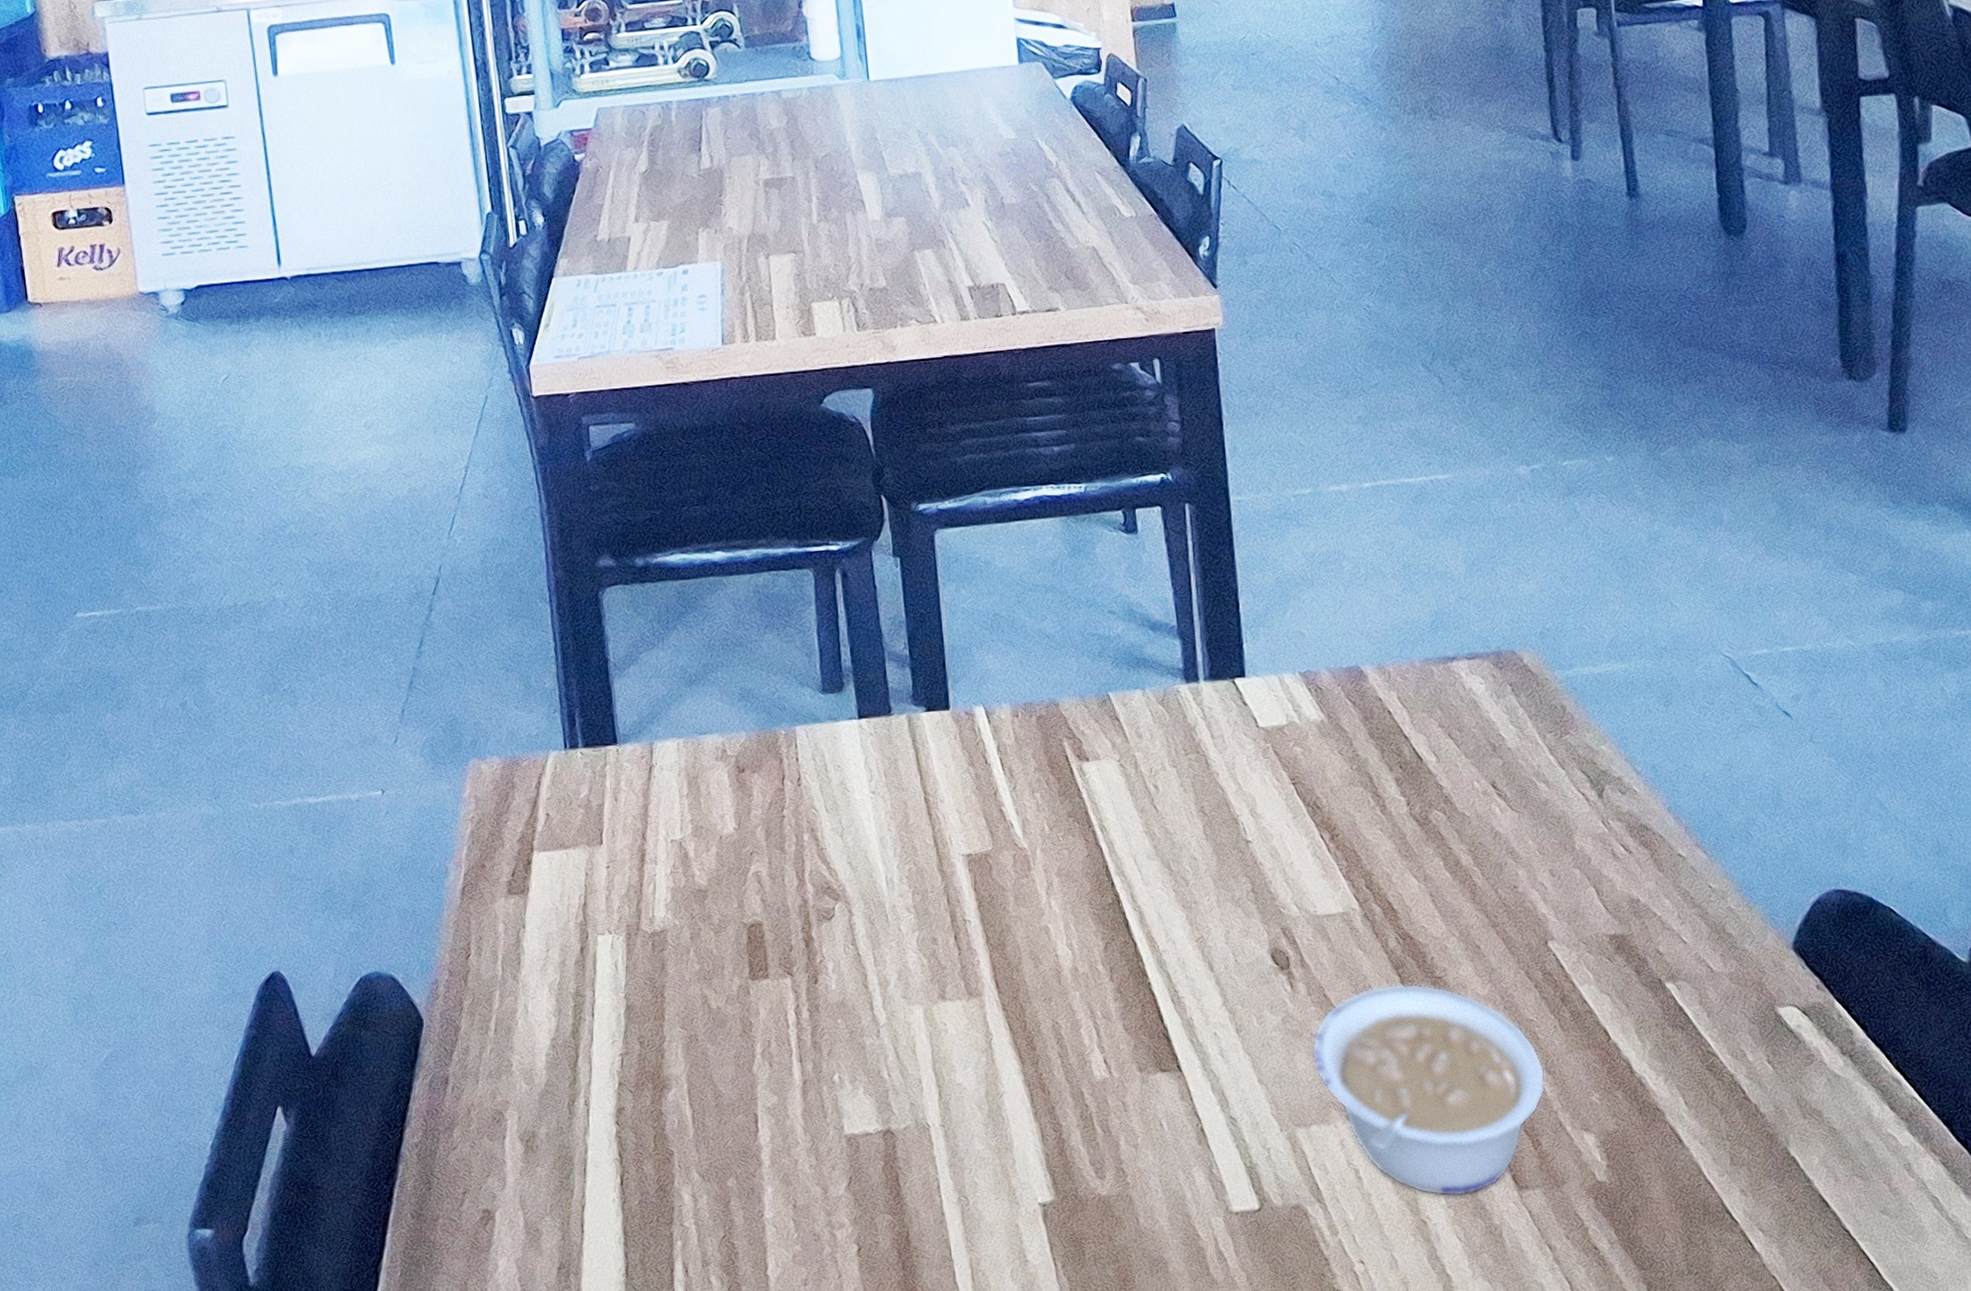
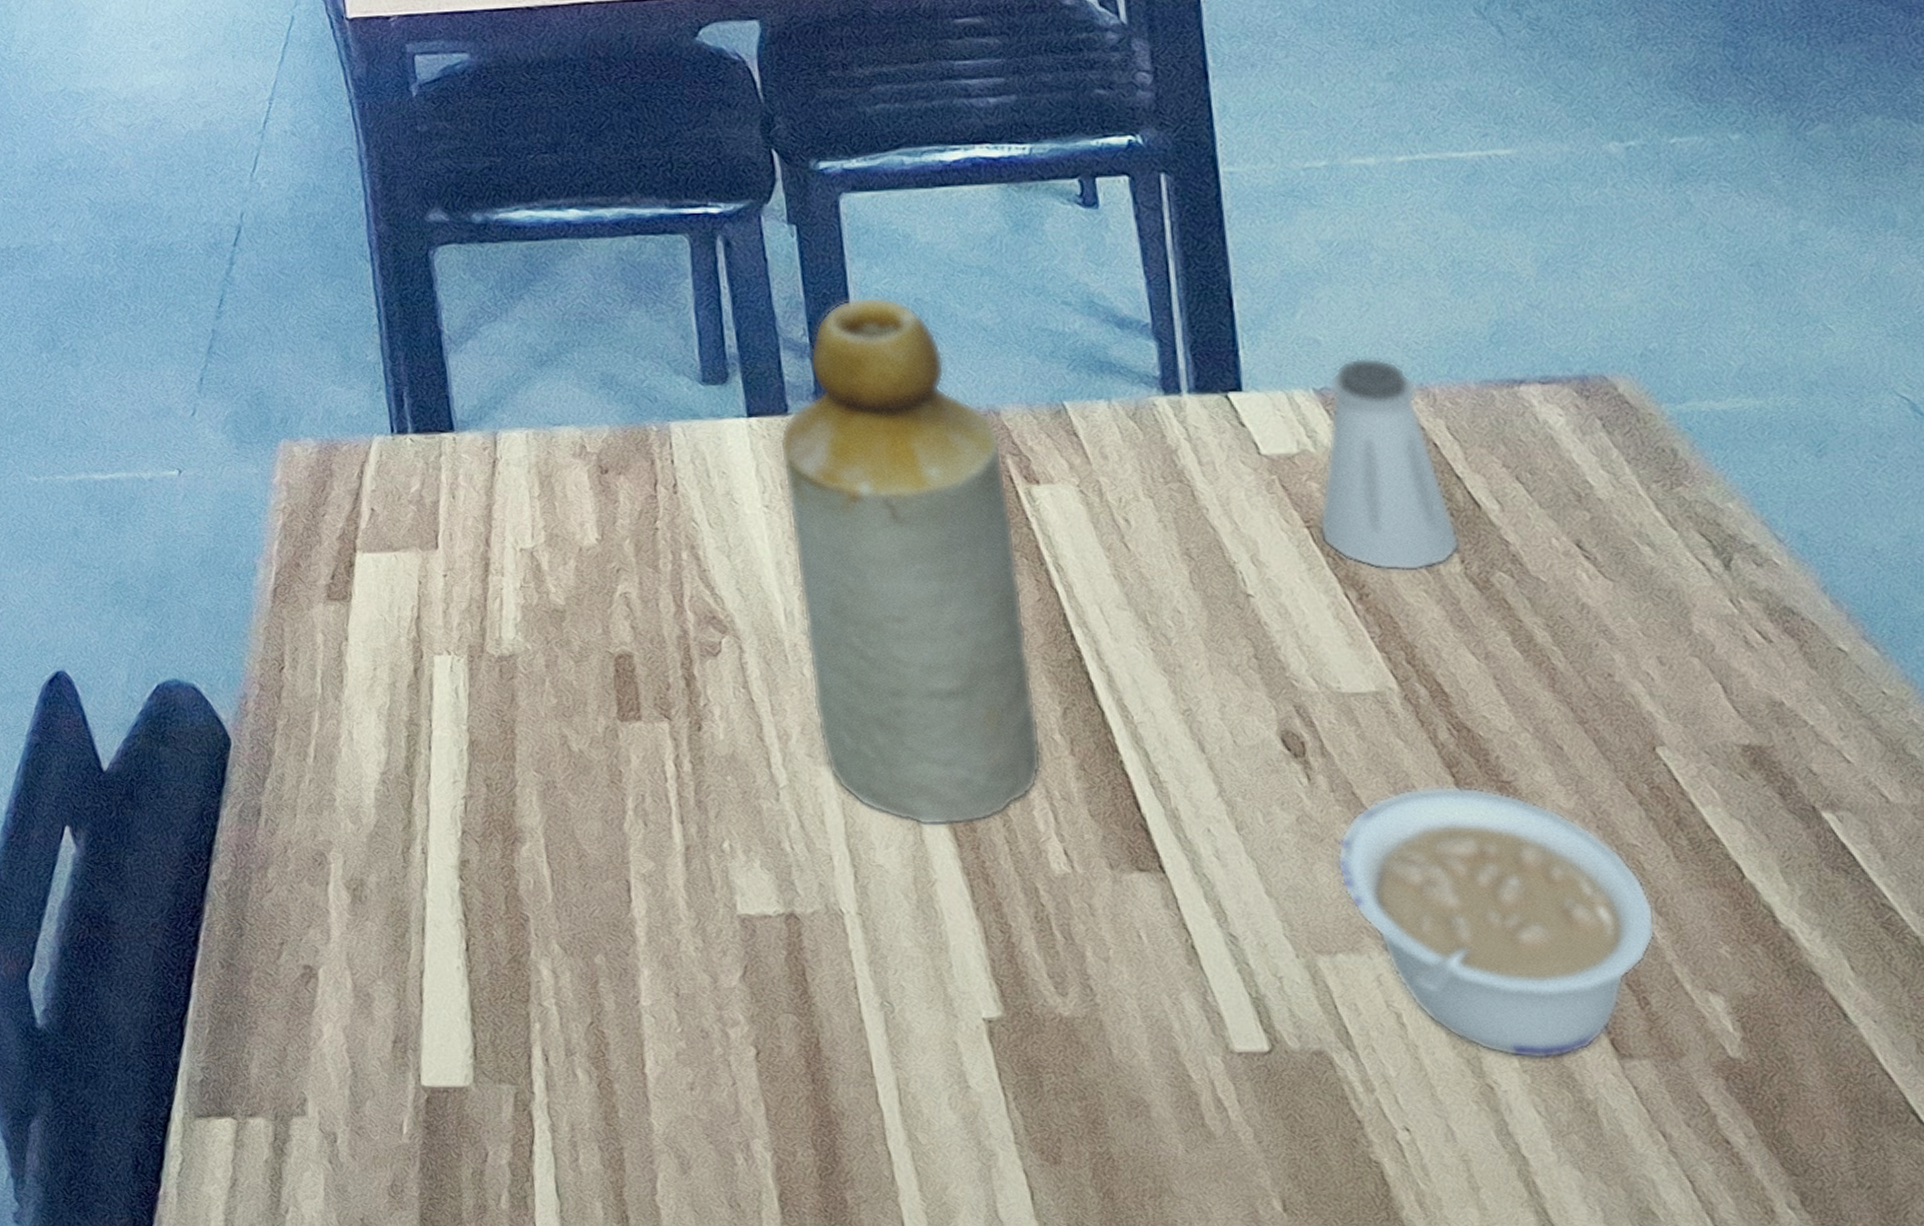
bottle: none [883,613,1088,1048] -> present [779,296,1042,826]
saltshaker: none [1301,645,1408,815] -> present [1318,357,1462,571]

